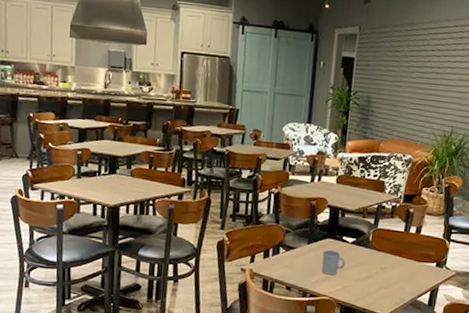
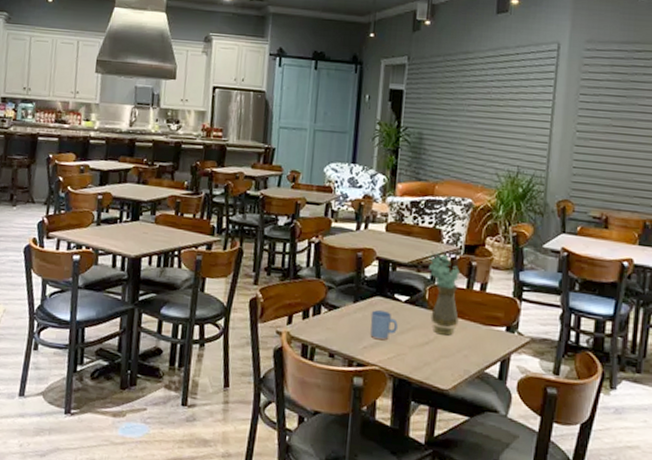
vase: none [373,200,399,271] -> present [429,251,460,336]

